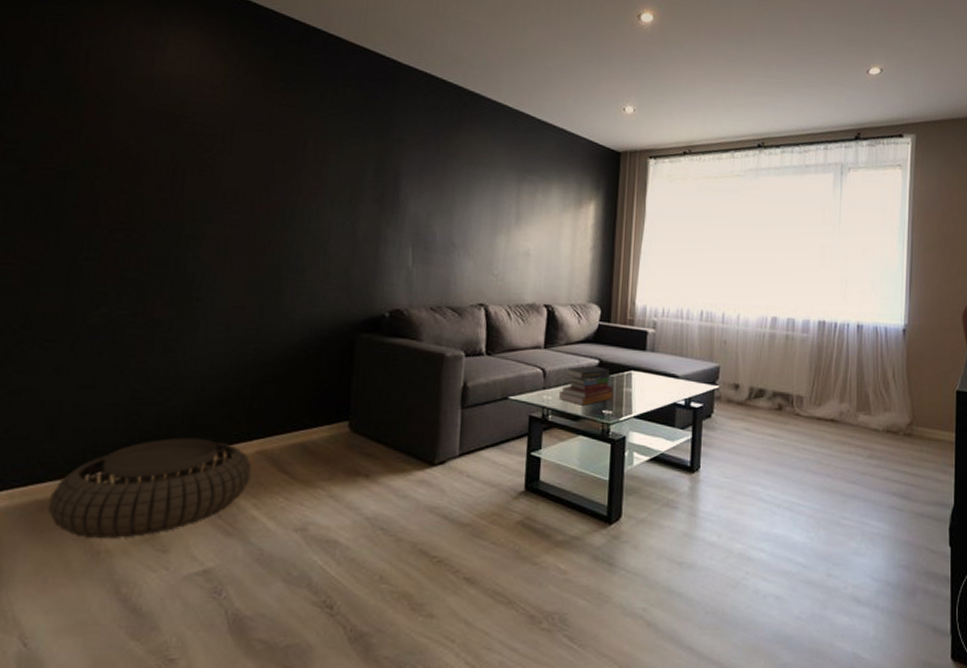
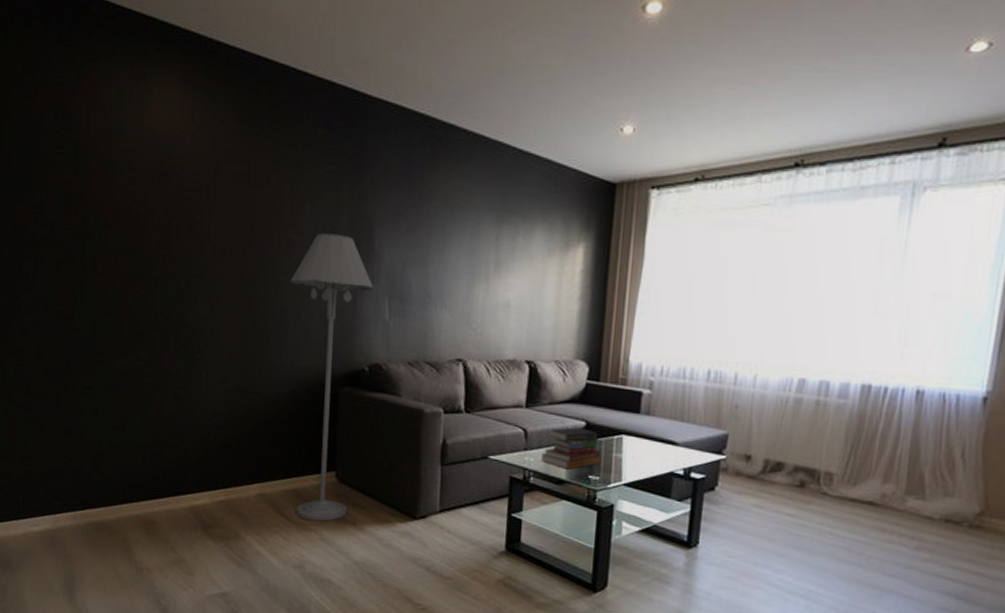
pouf: present [47,437,252,538] -> none [101,477,254,559]
floor lamp: none [301,183,398,476] -> present [290,233,374,522]

